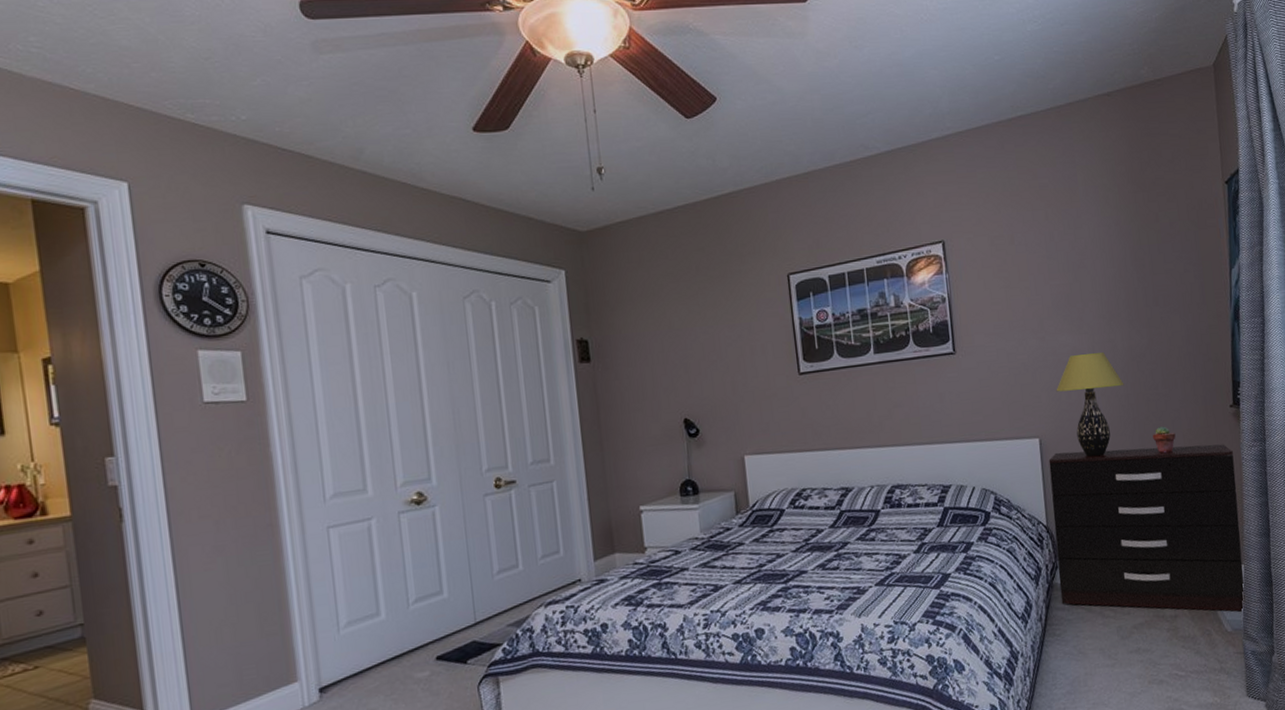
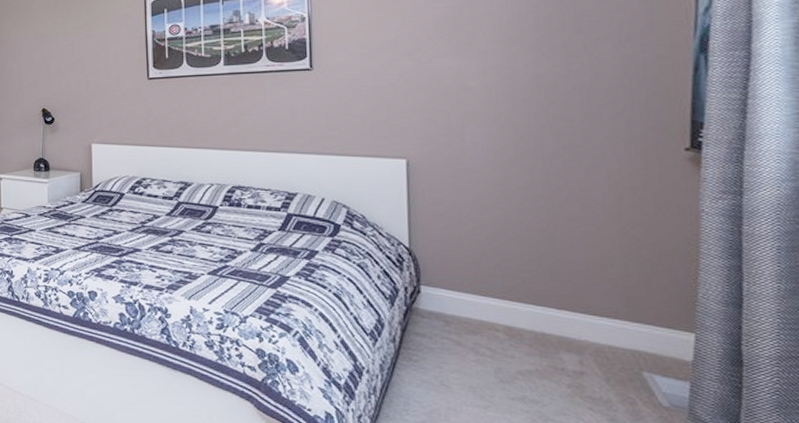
dresser: present [1048,444,1246,612] -> none [416,176,695,389]
table lamp: present [1056,352,1124,457] -> none [432,78,525,186]
potted succulent: present [1153,426,1176,454] -> none [562,163,597,193]

